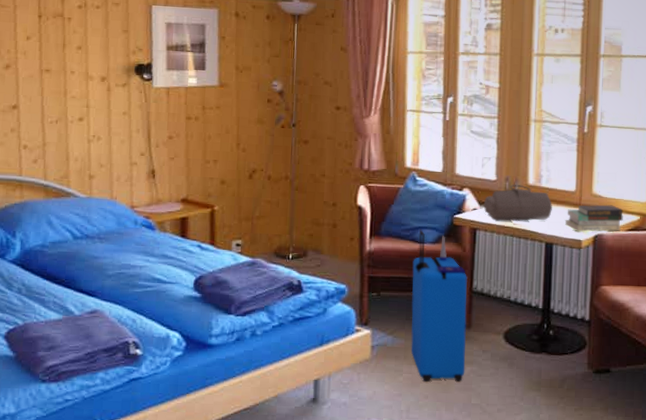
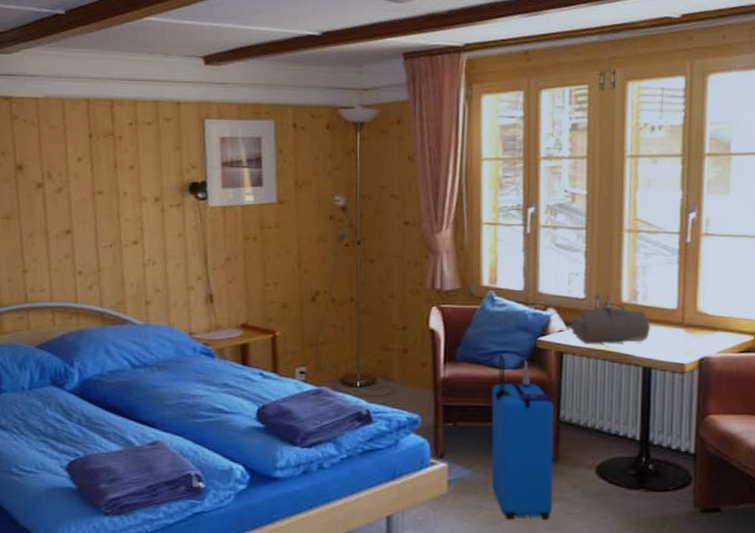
books: present [564,204,623,232] -> none [664,323,734,355]

